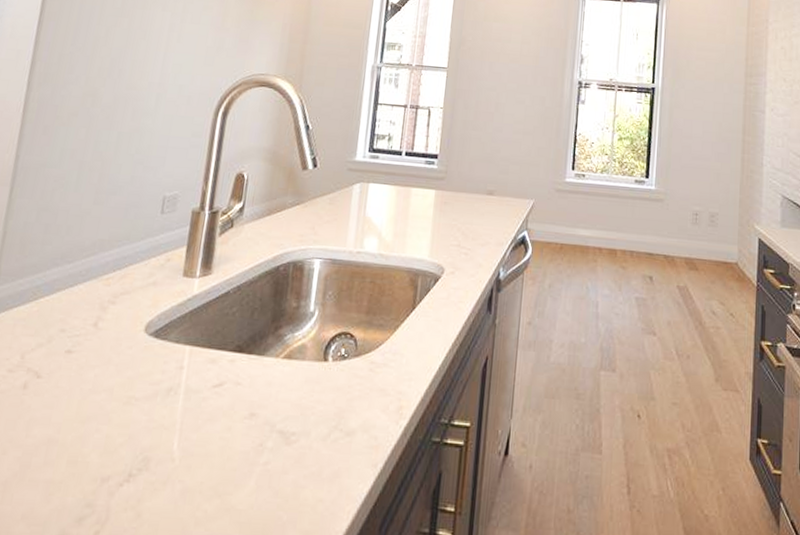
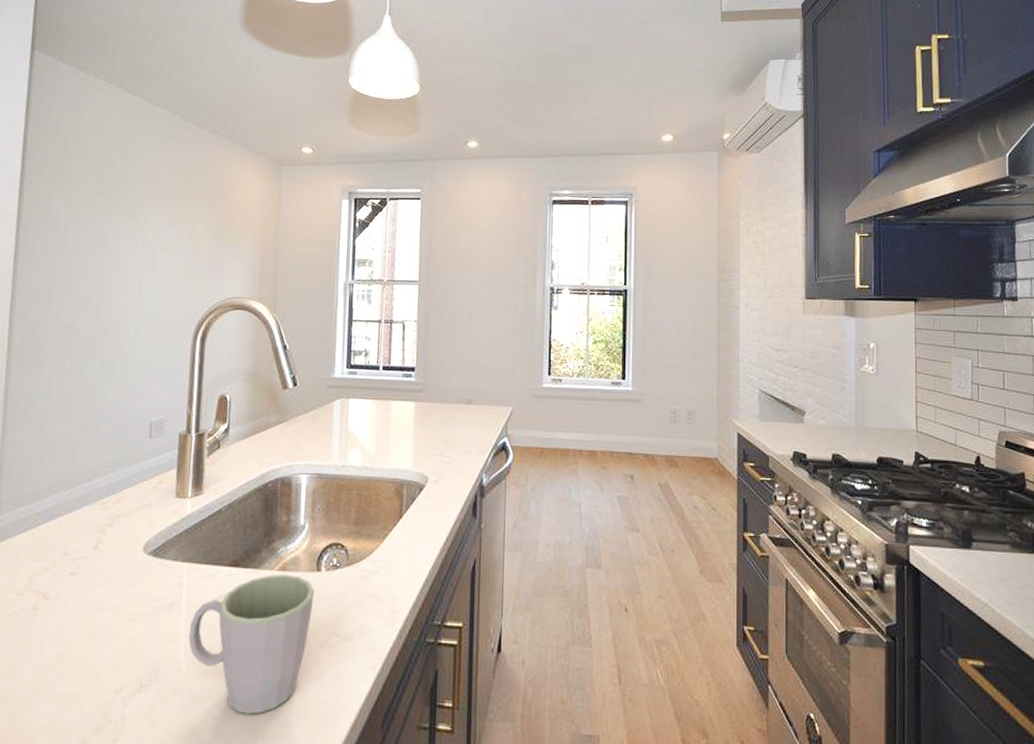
mug: none [184,362,320,511] -> present [188,574,315,714]

